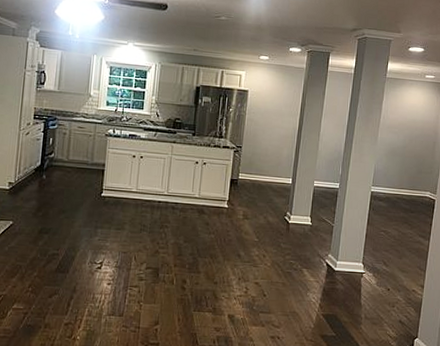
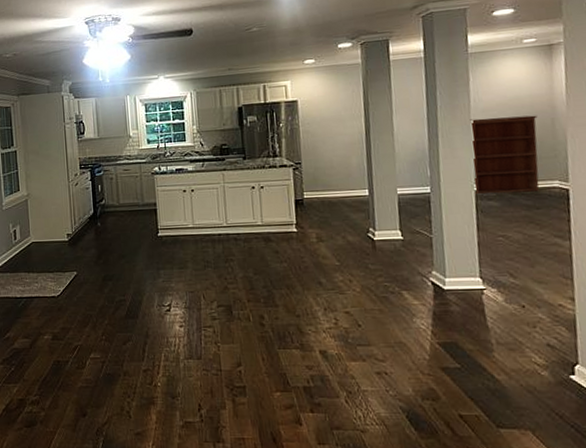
bookcase: none [370,132,425,199] -> present [470,115,540,194]

